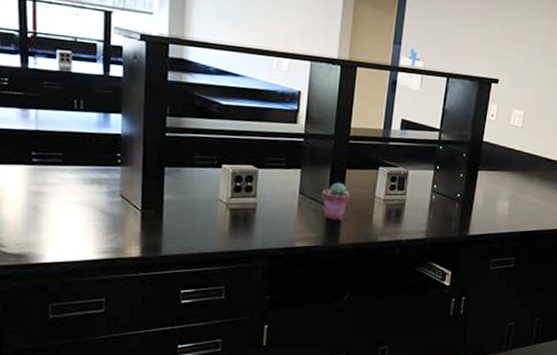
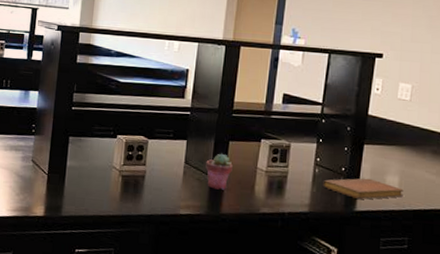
notebook: none [439,203,513,224] -> present [323,178,404,200]

